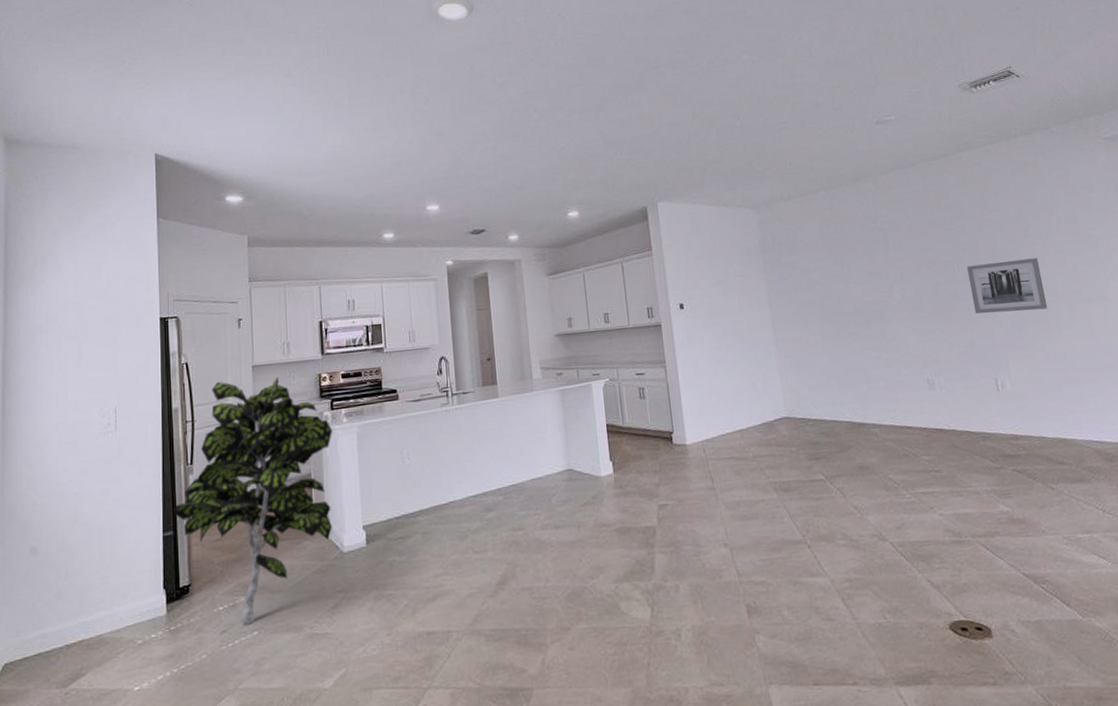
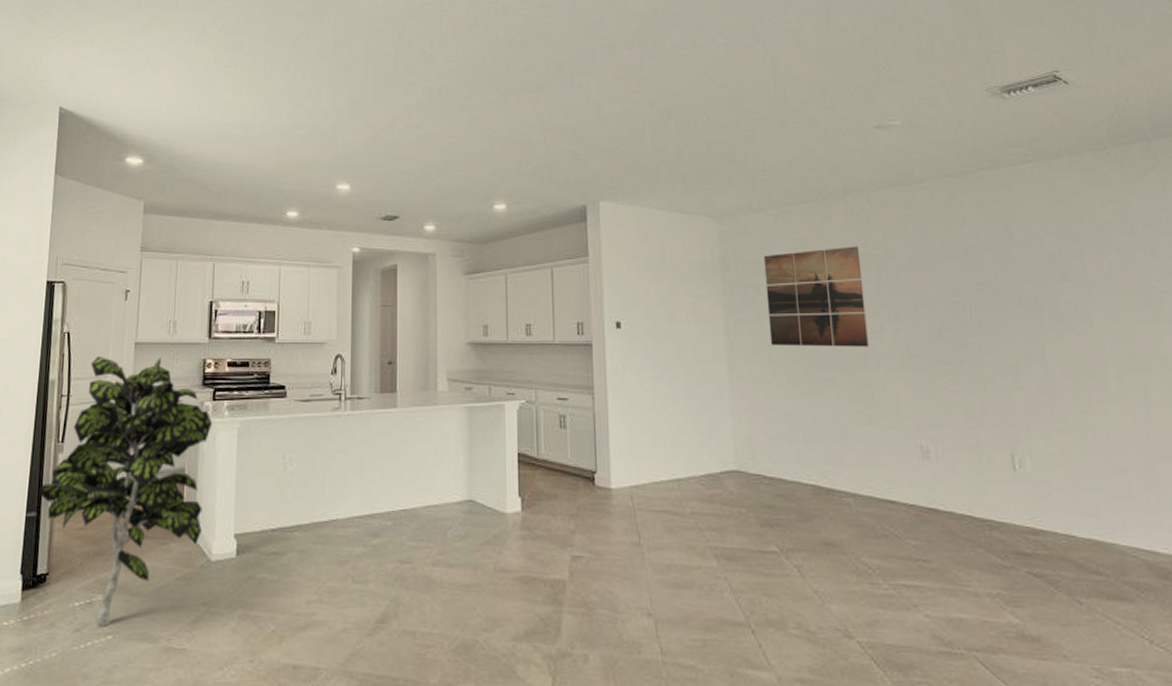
wall art: none [795,222,883,311] -> present [763,246,869,347]
wall art: present [966,258,1048,314] -> none [982,309,1089,374]

